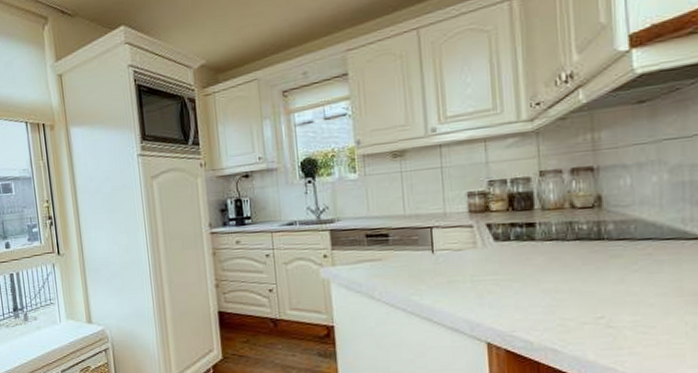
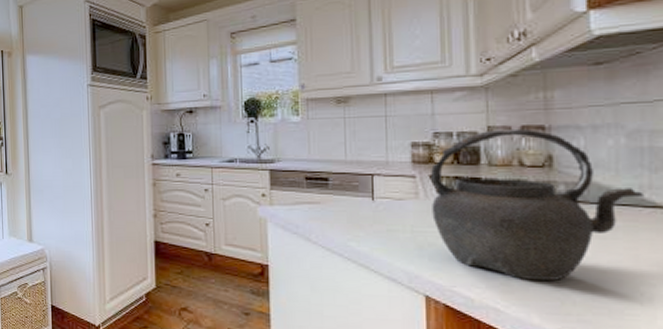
kettle: none [487,171,687,319] -> present [431,128,645,282]

